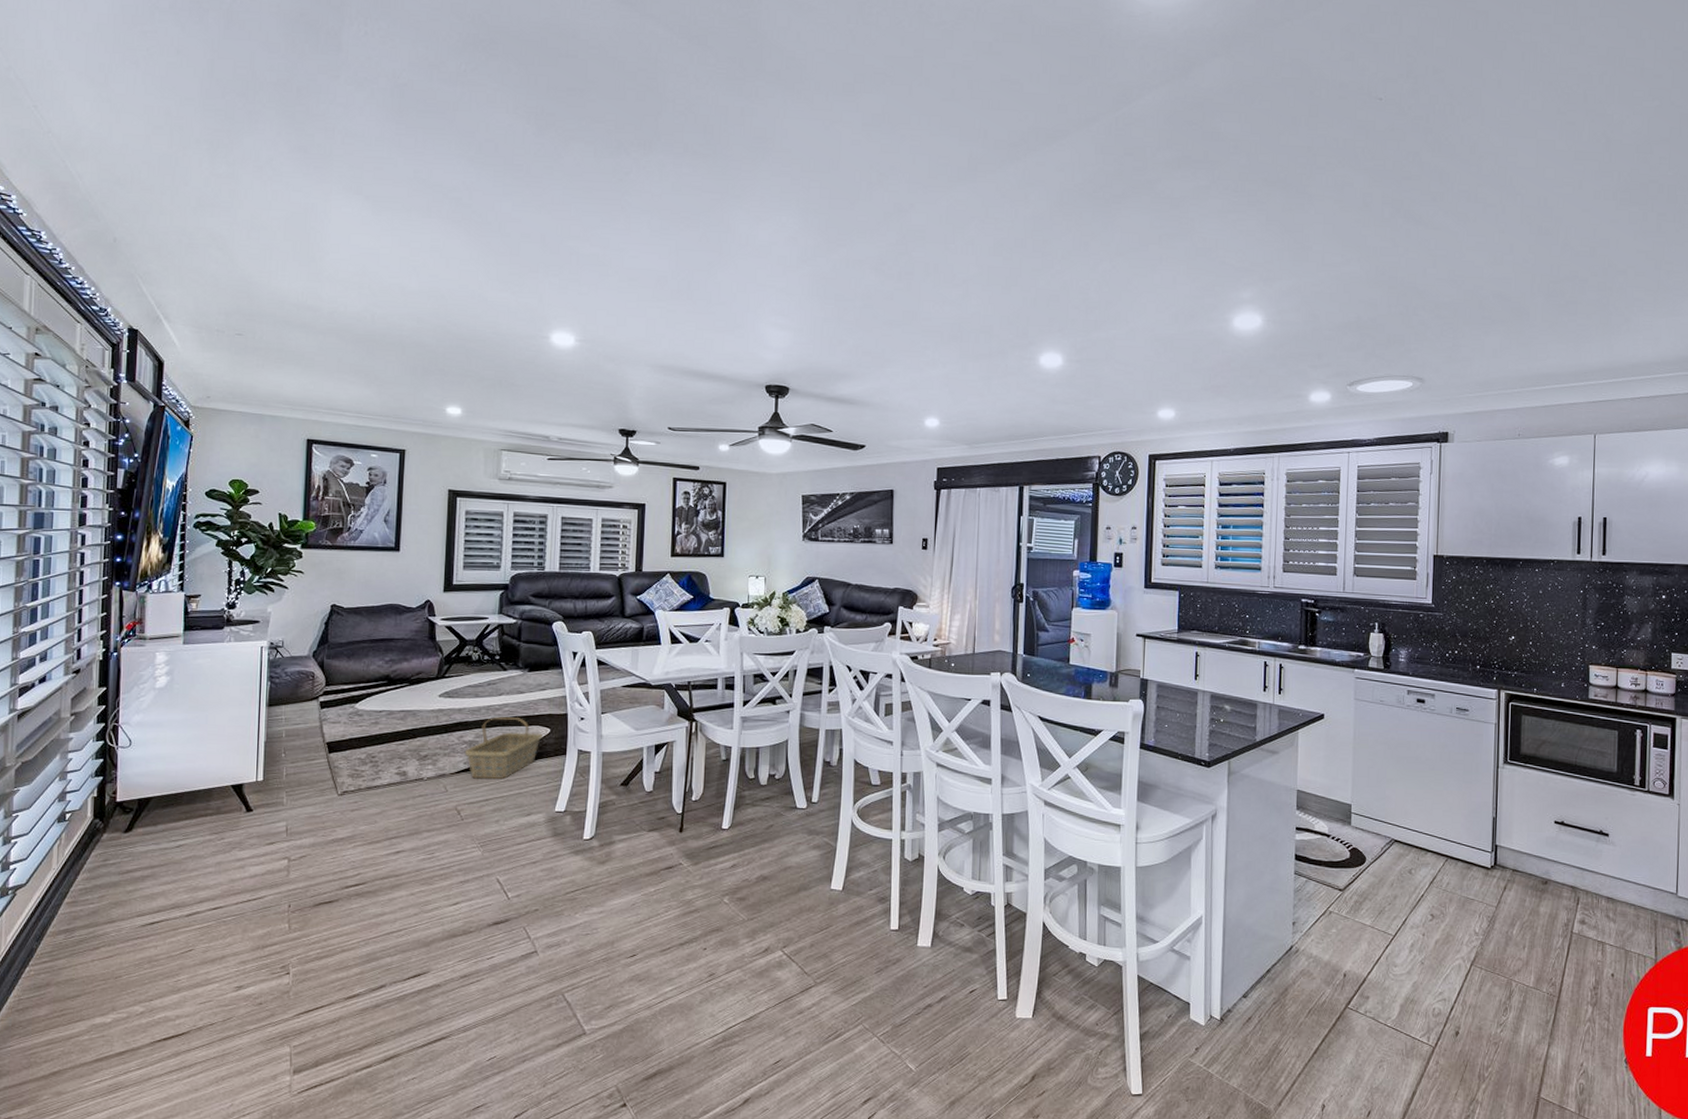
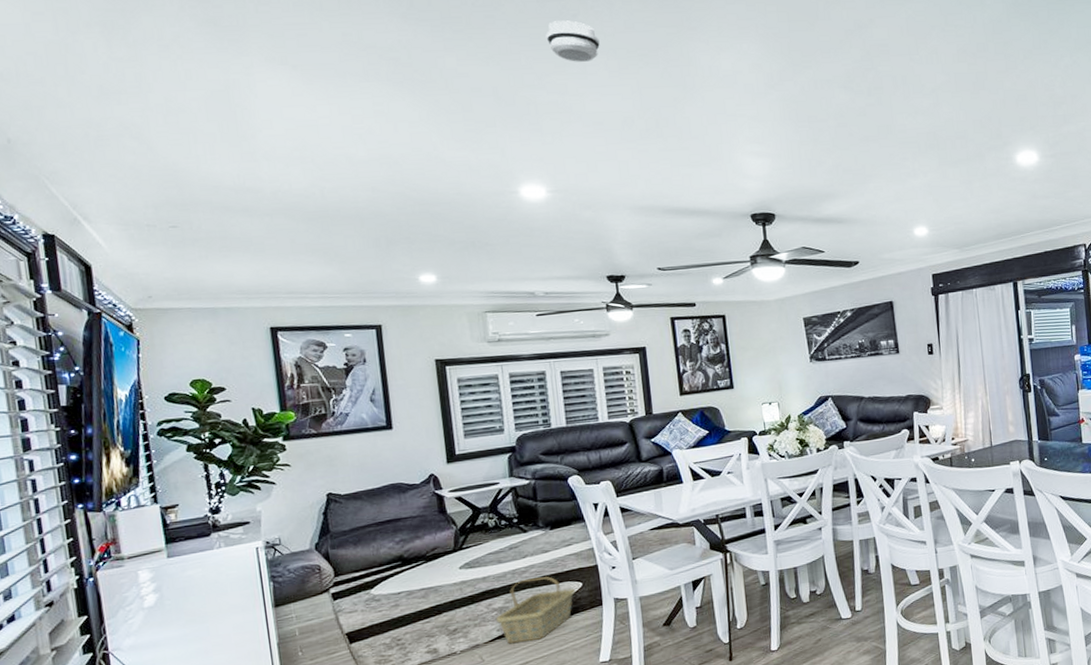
smoke detector: none [597,177,646,219] -> present [545,20,600,62]

